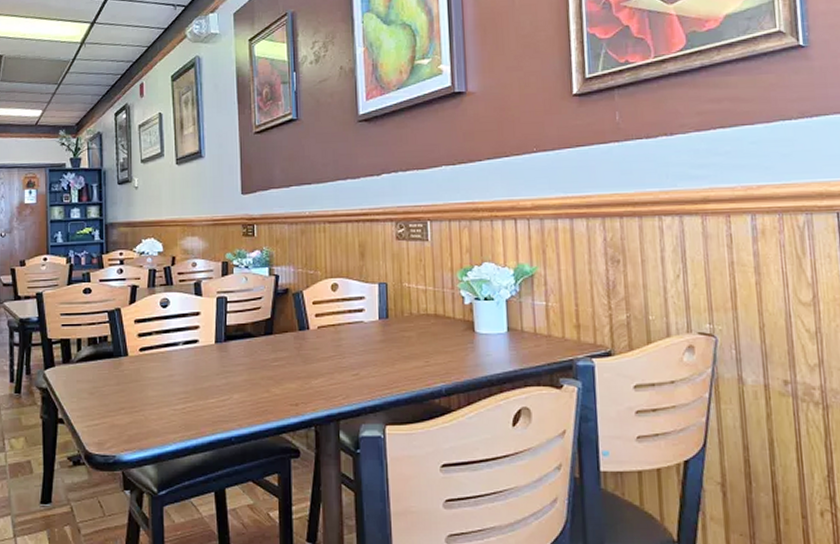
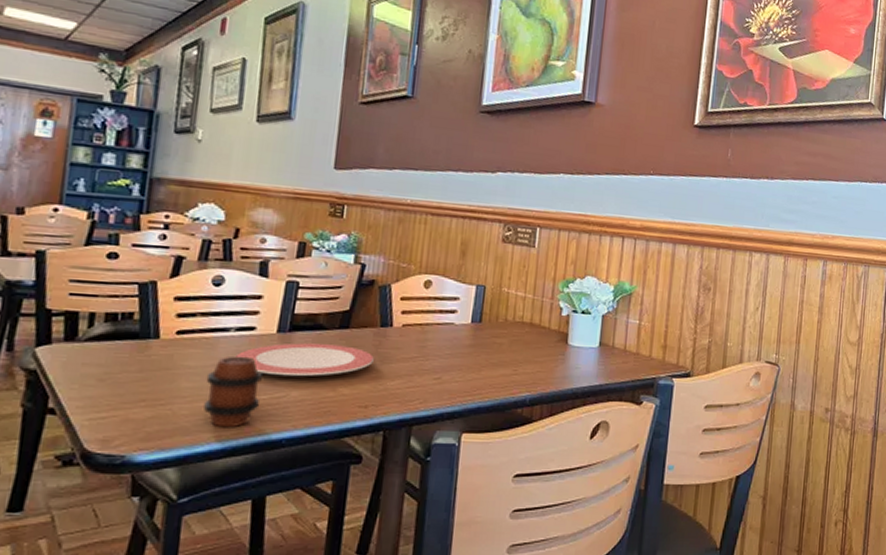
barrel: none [166,366,210,429] -> present [204,355,263,428]
plate: none [186,350,297,381] -> present [236,343,374,377]

